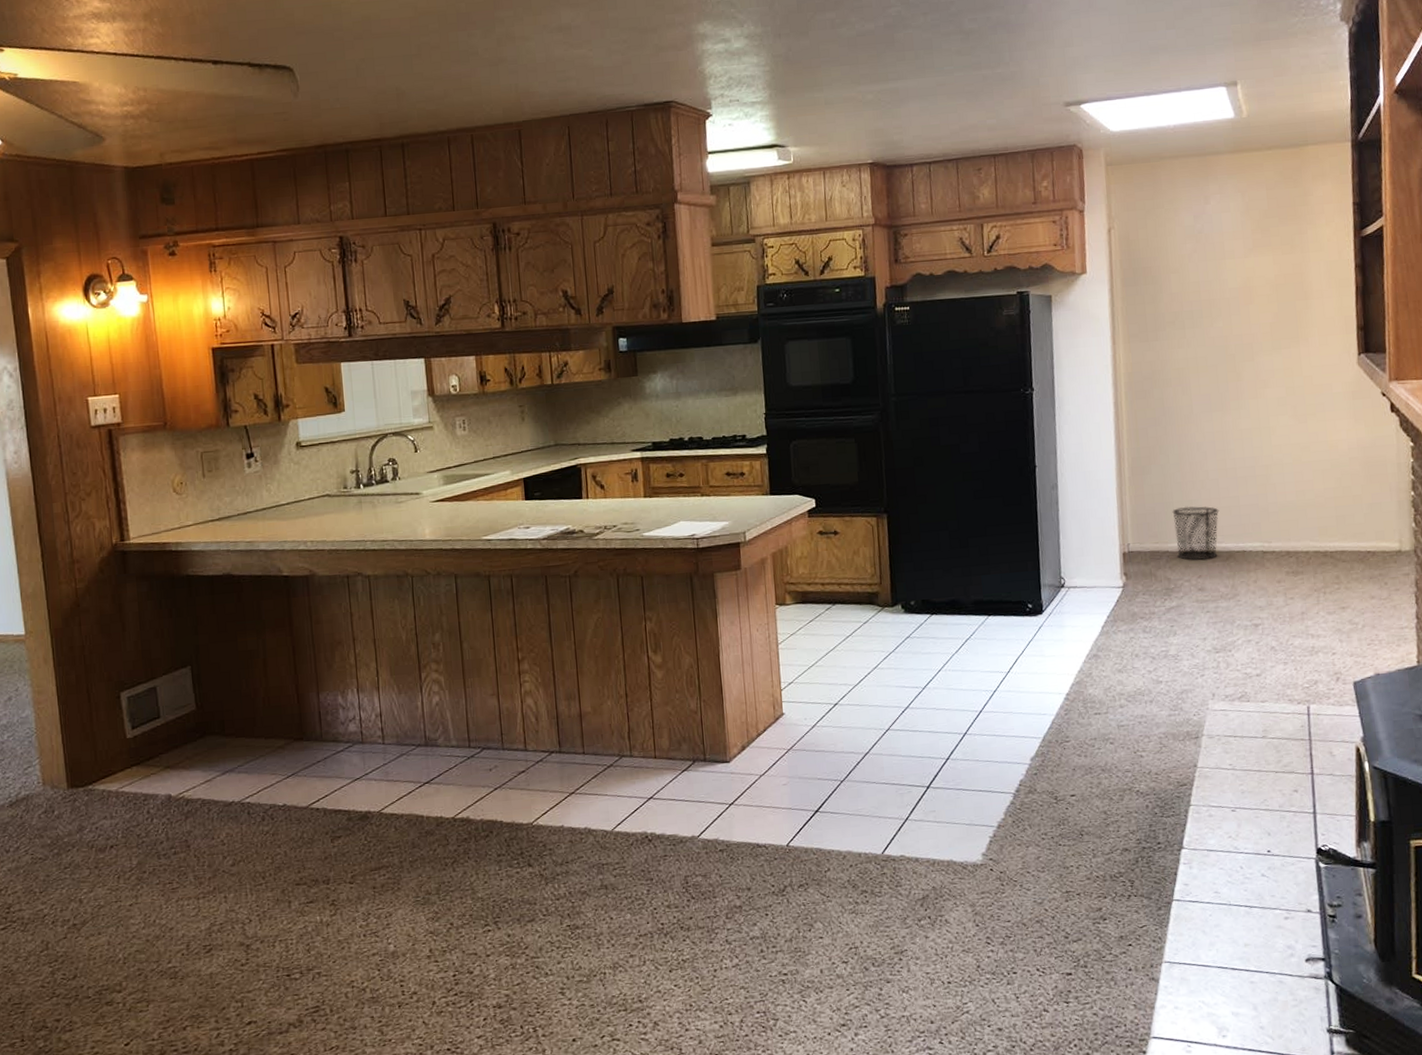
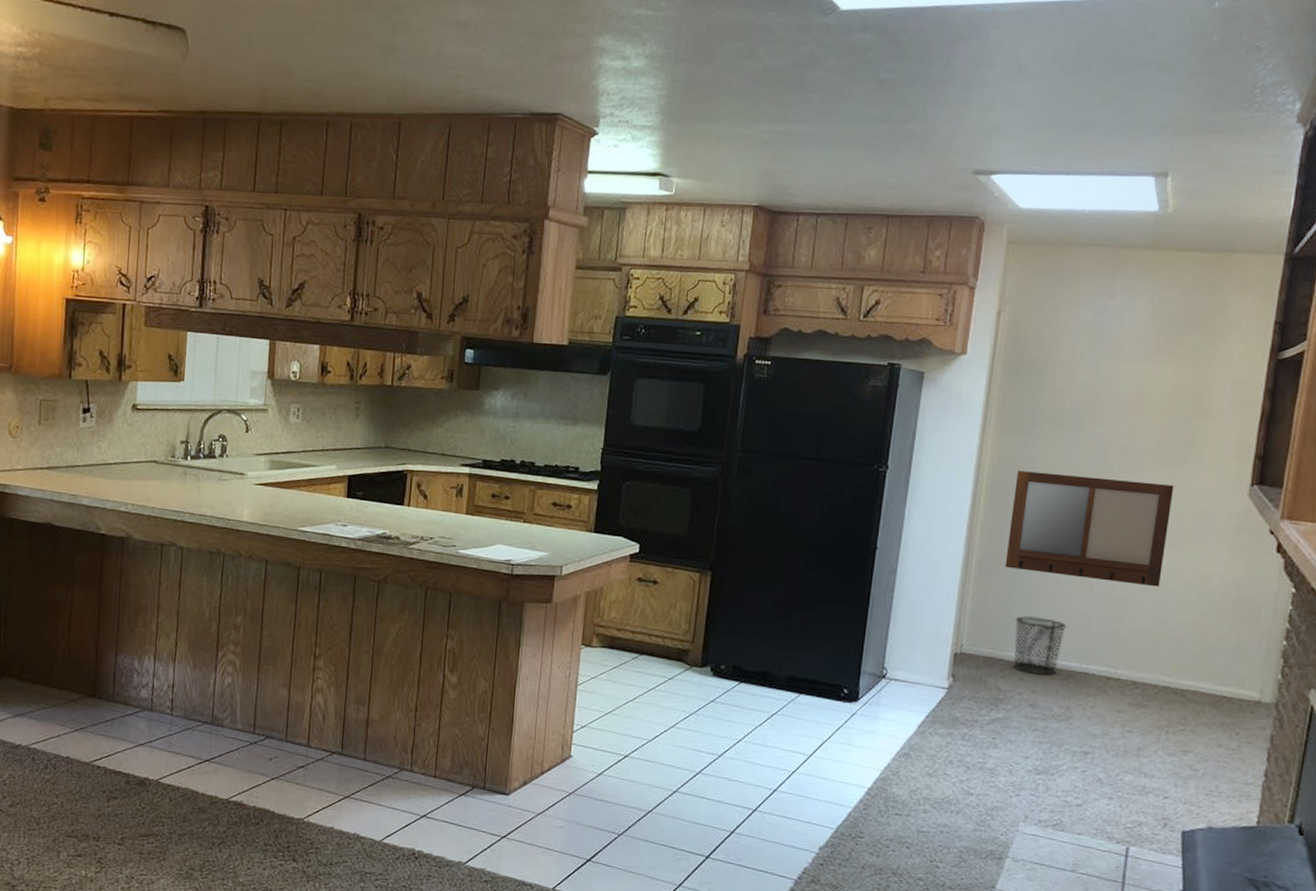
writing board: none [1150,365,1295,466] -> present [1005,471,1174,587]

